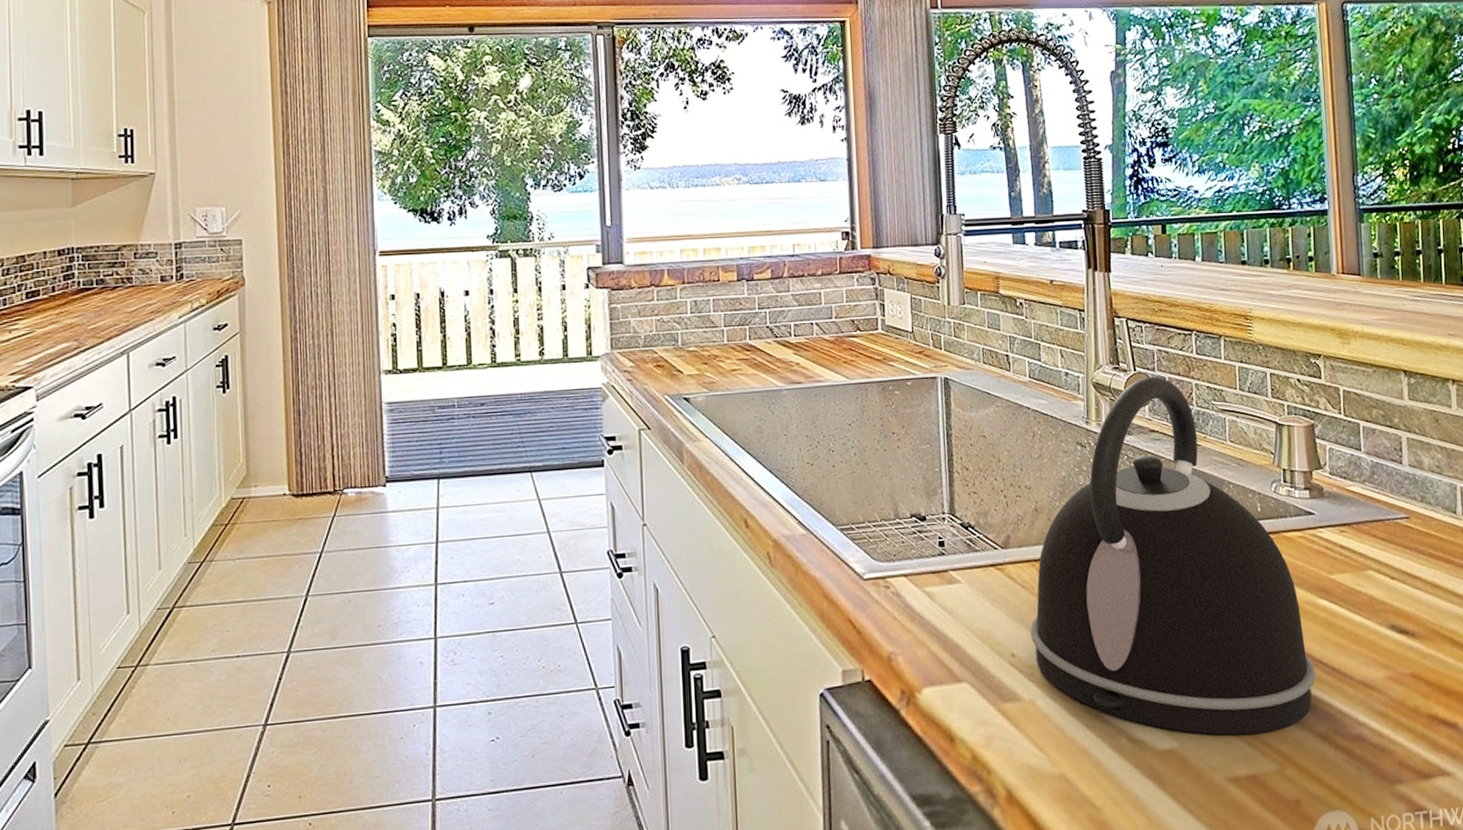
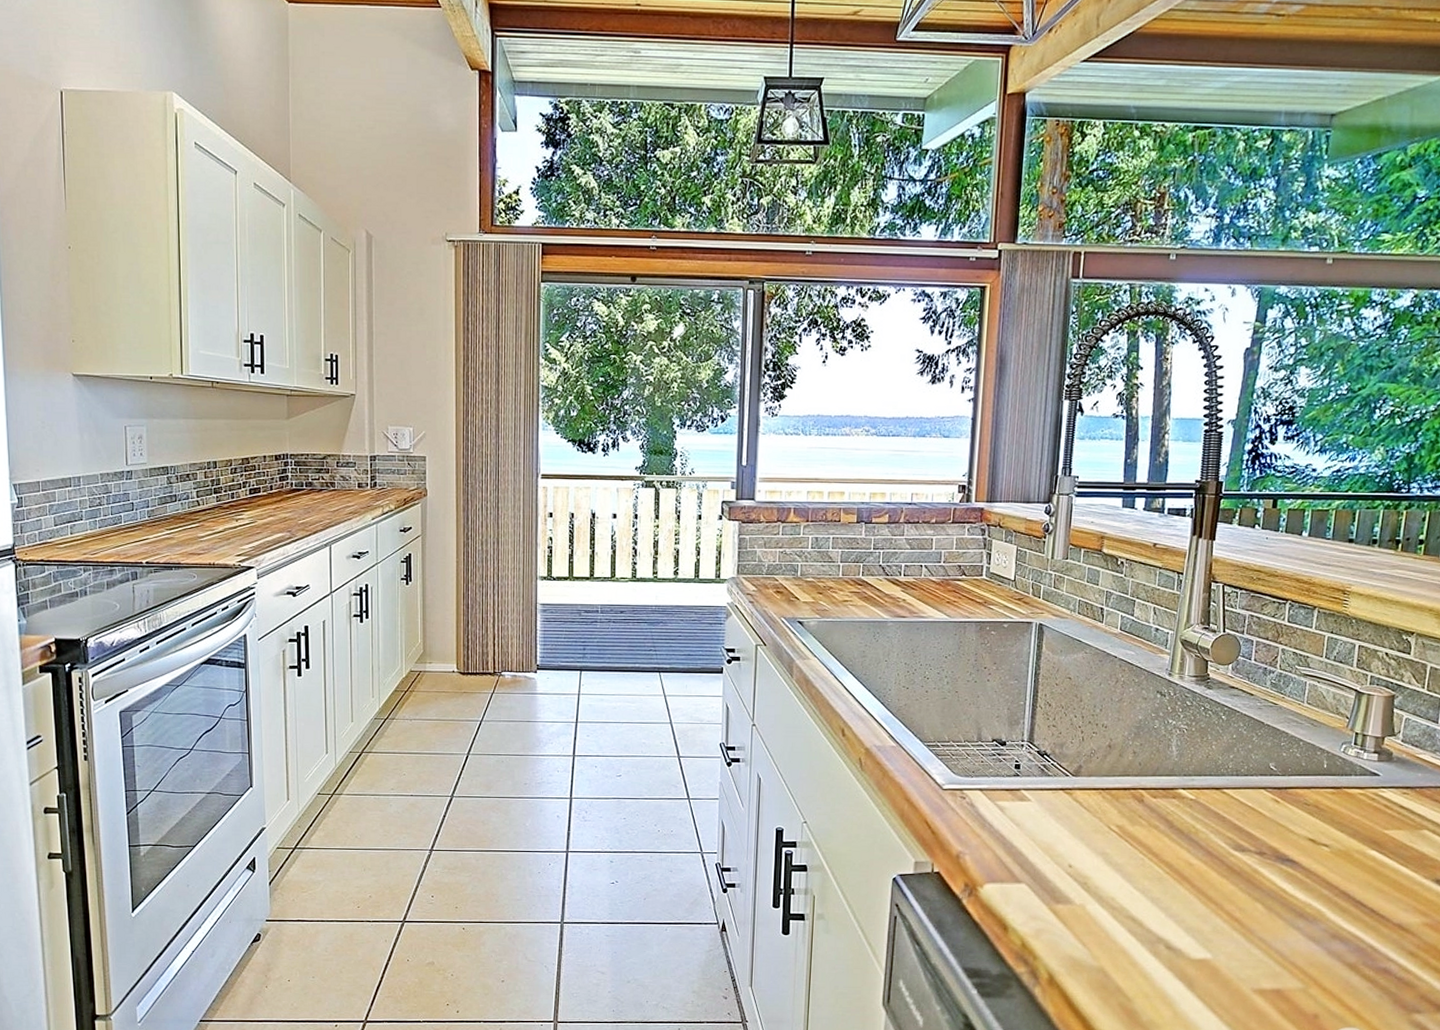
kettle: present [1030,376,1316,735] -> none [1088,639,1355,956]

